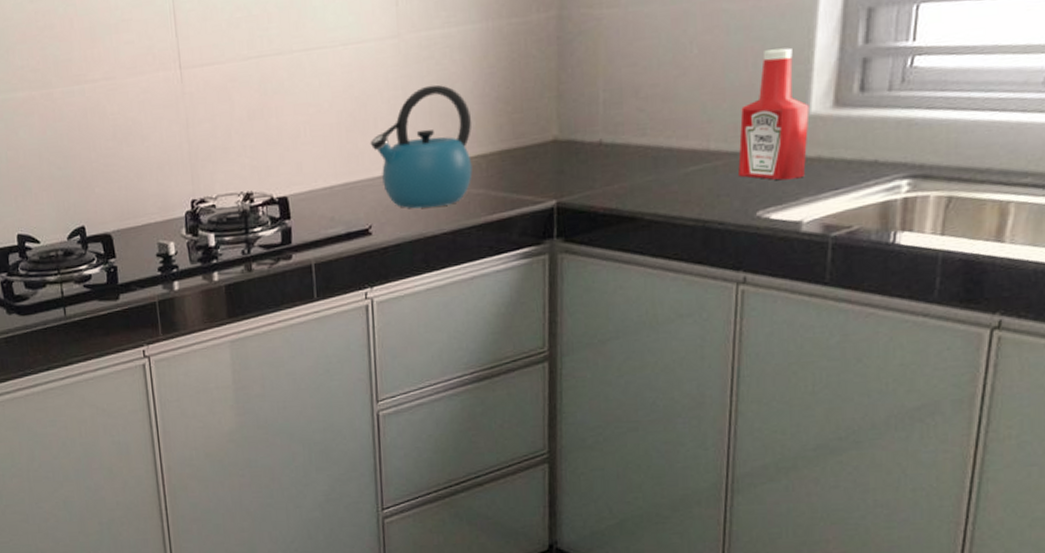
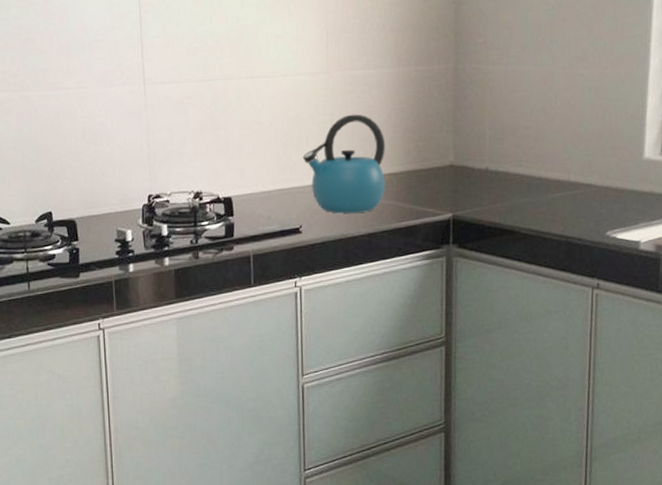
ketchup bottle: present [738,47,809,181] -> none [592,106,644,208]

